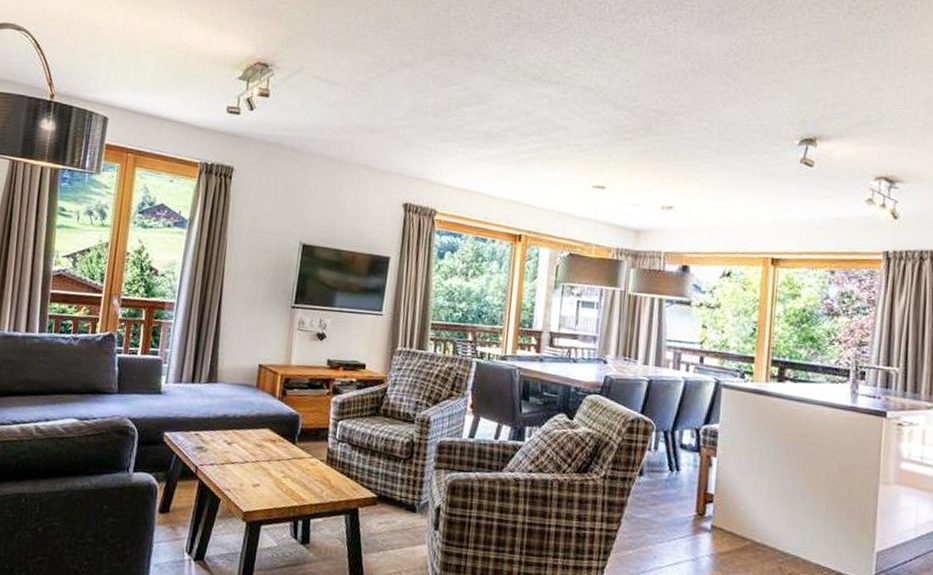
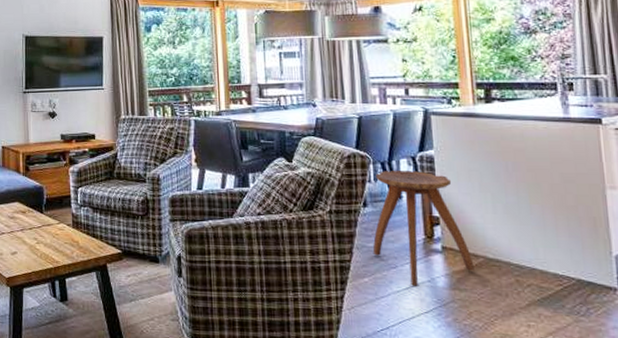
stool: none [641,440,740,564] -> present [372,171,474,286]

